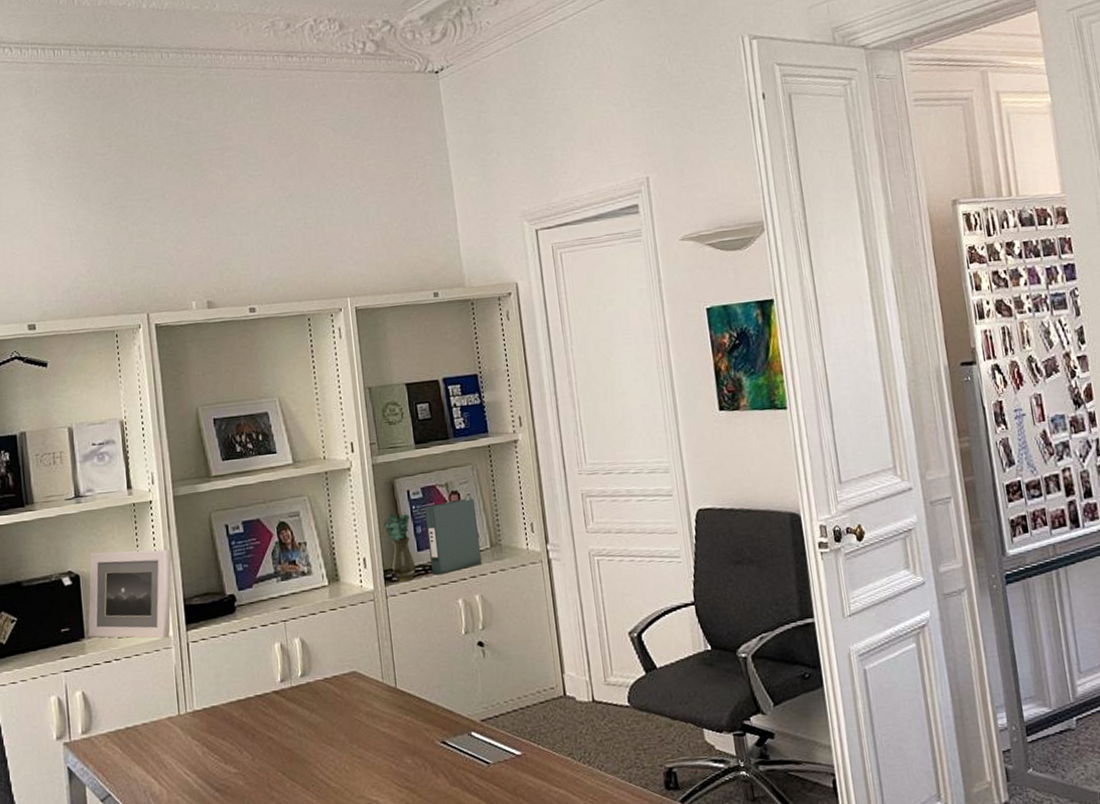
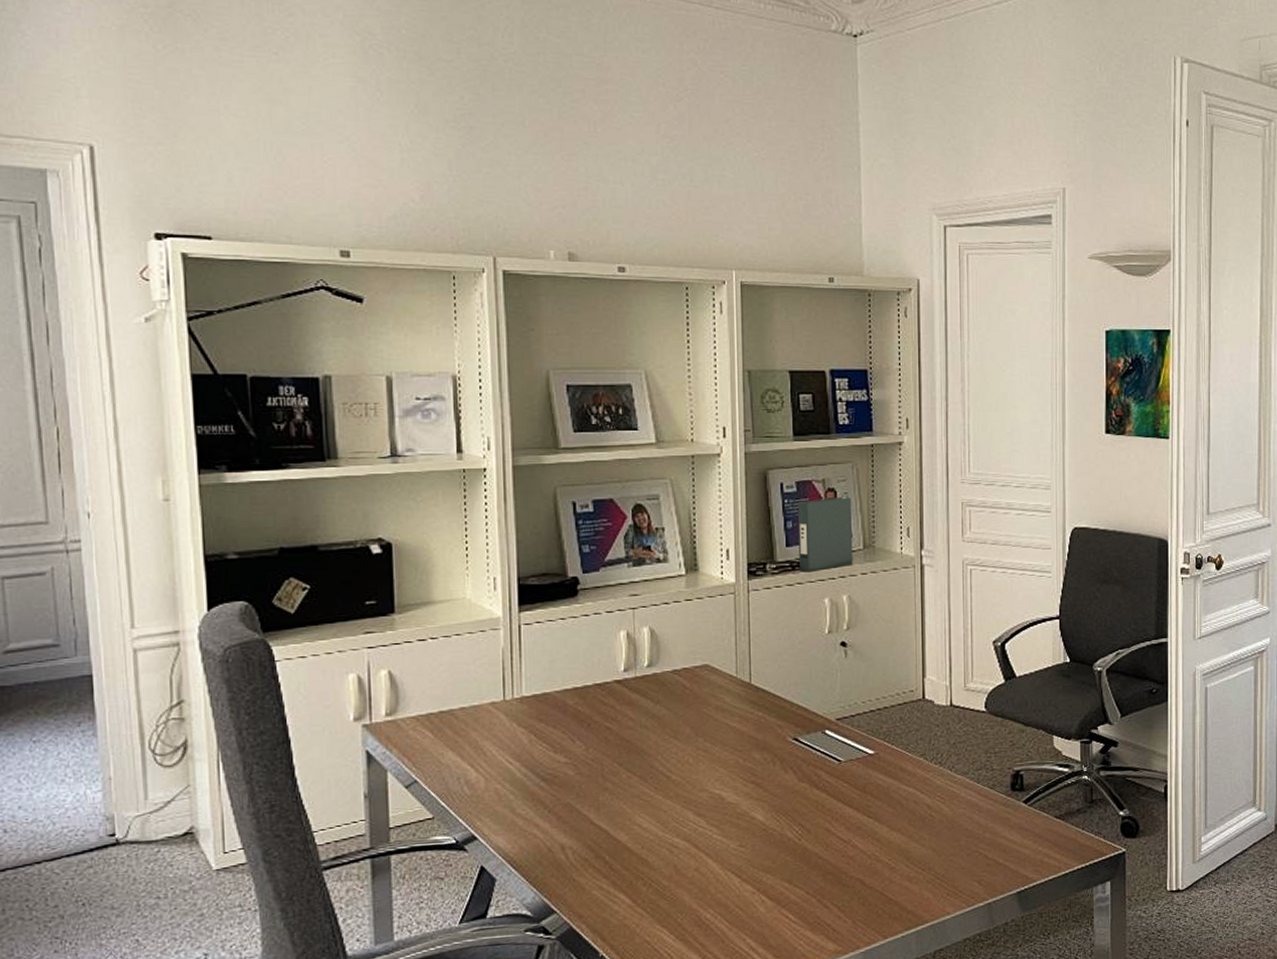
picture frame: present [88,549,171,639] -> none [399,520,506,619]
vase: present [383,511,417,583] -> none [751,503,783,578]

